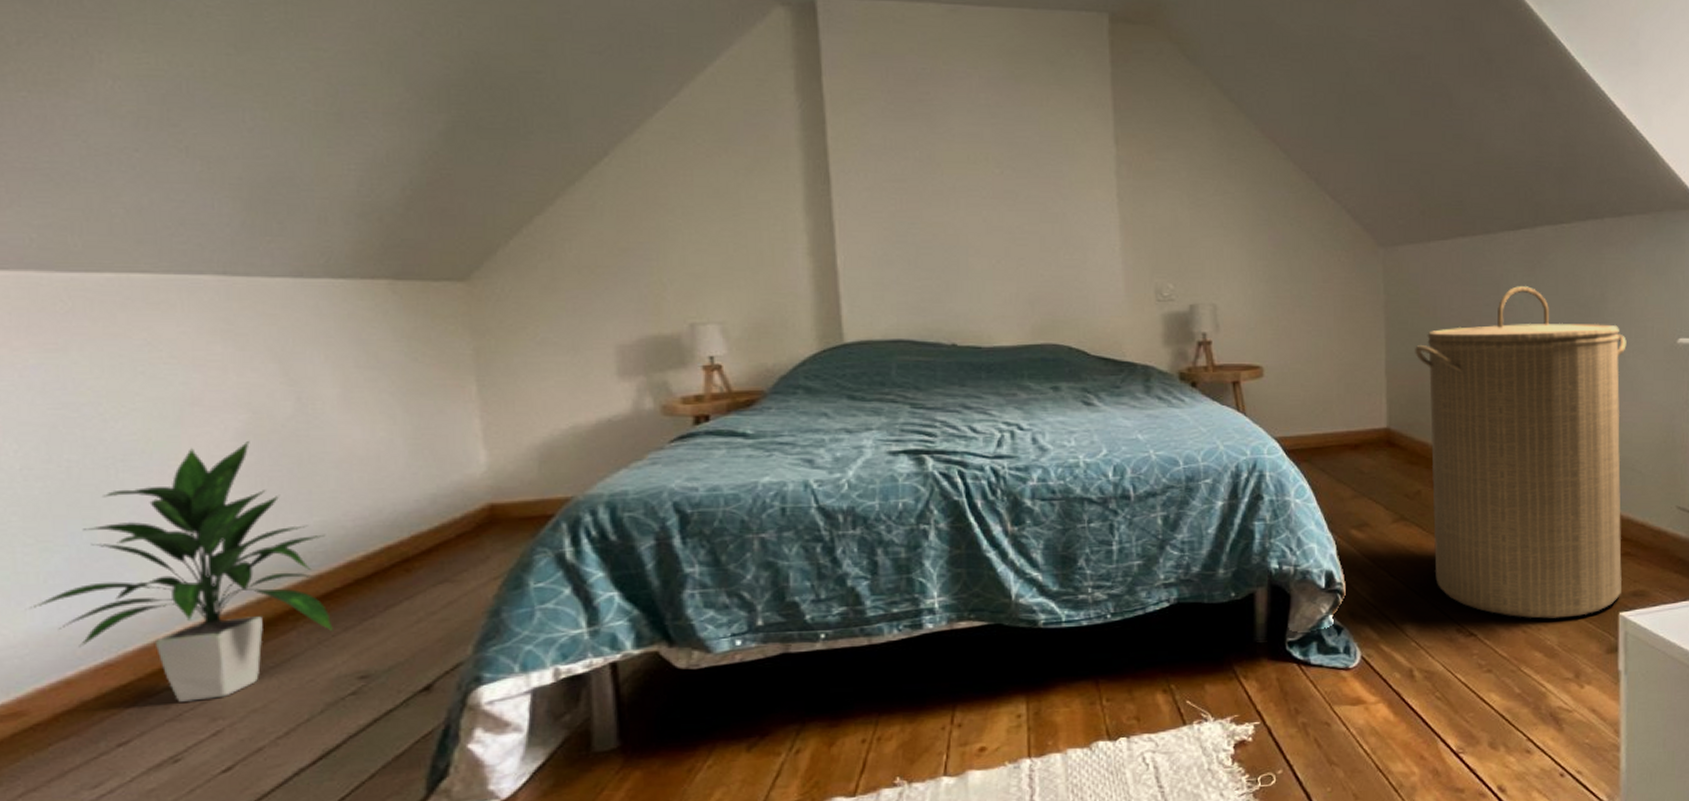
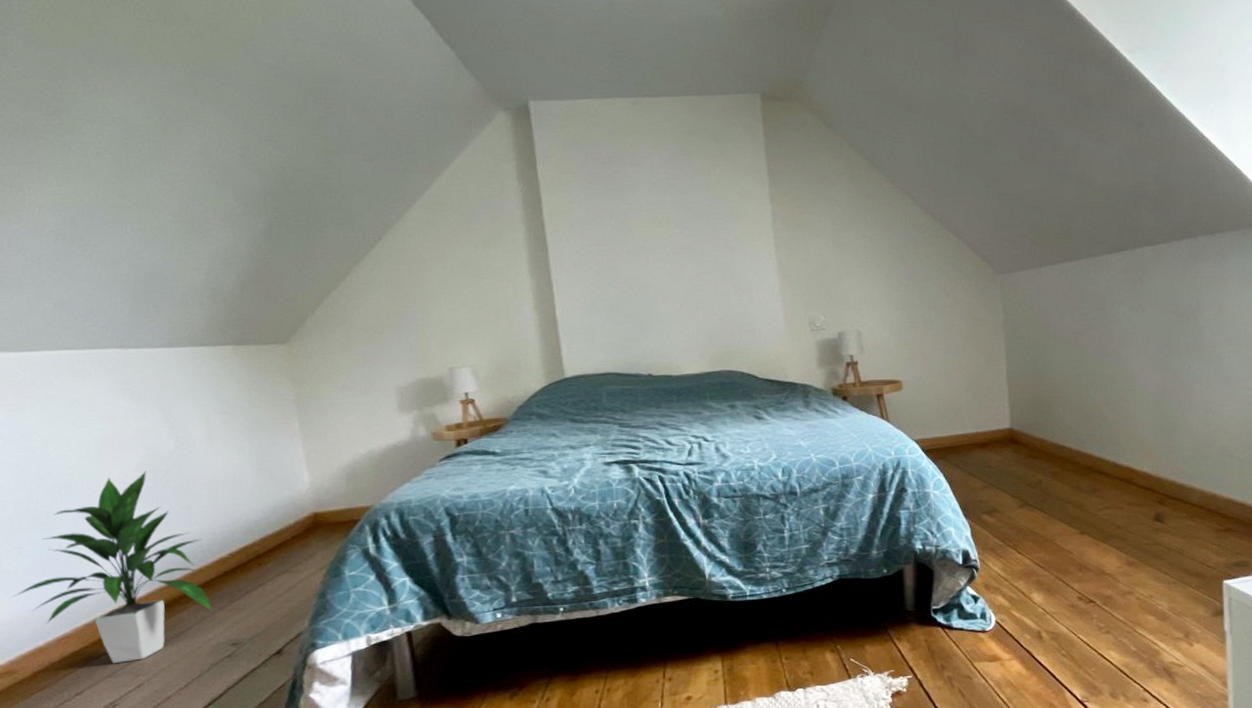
laundry hamper: present [1415,286,1627,619] -> none [1032,300,1225,587]

